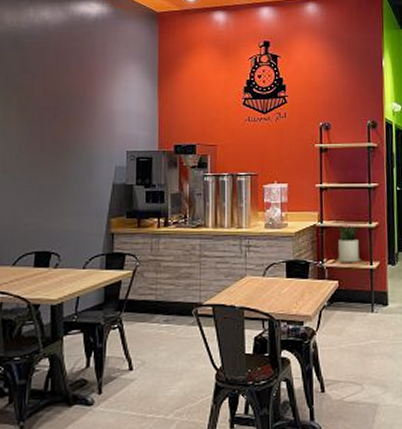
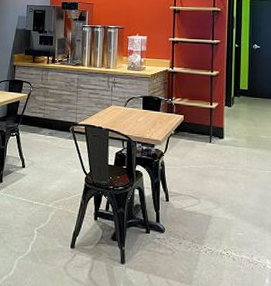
planter: present [336,225,362,264] -> none [183,71,204,103]

